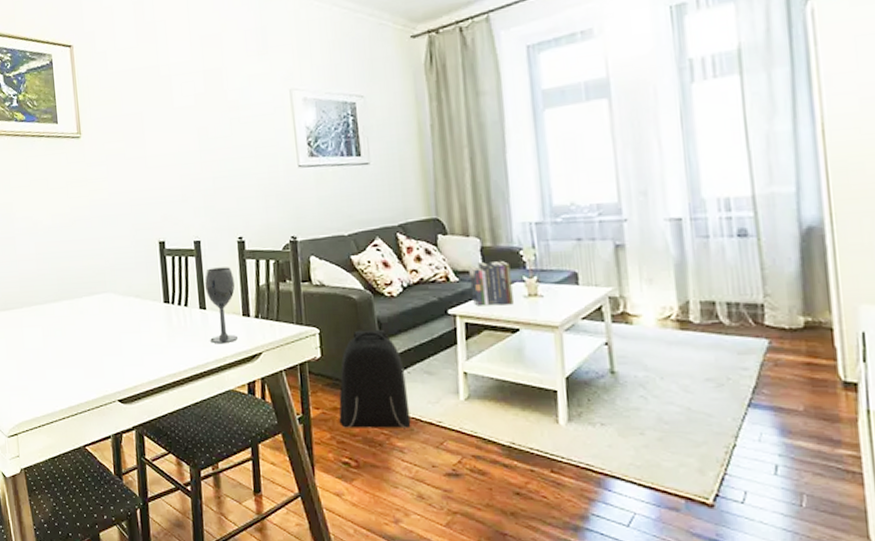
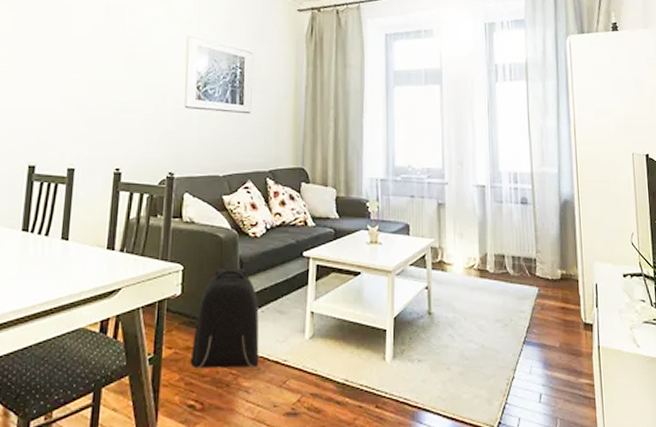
wine glass: present [204,267,238,344] -> none [67,197,105,278]
books: present [469,261,514,306] -> none [324,211,358,250]

